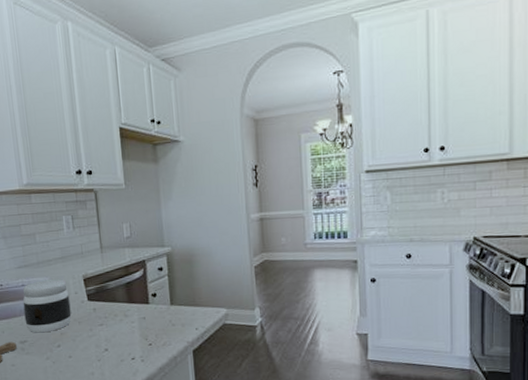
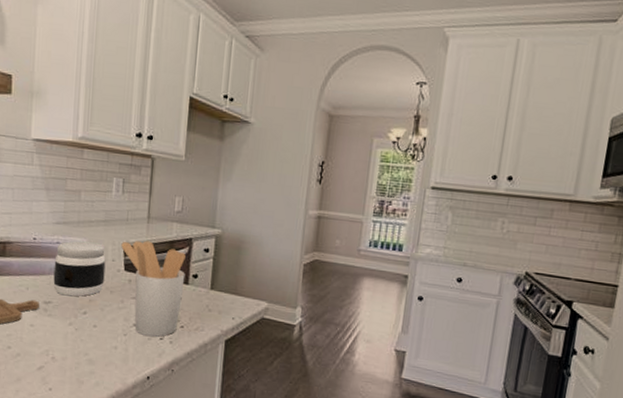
utensil holder: none [80,269,146,358] -> present [121,241,186,337]

